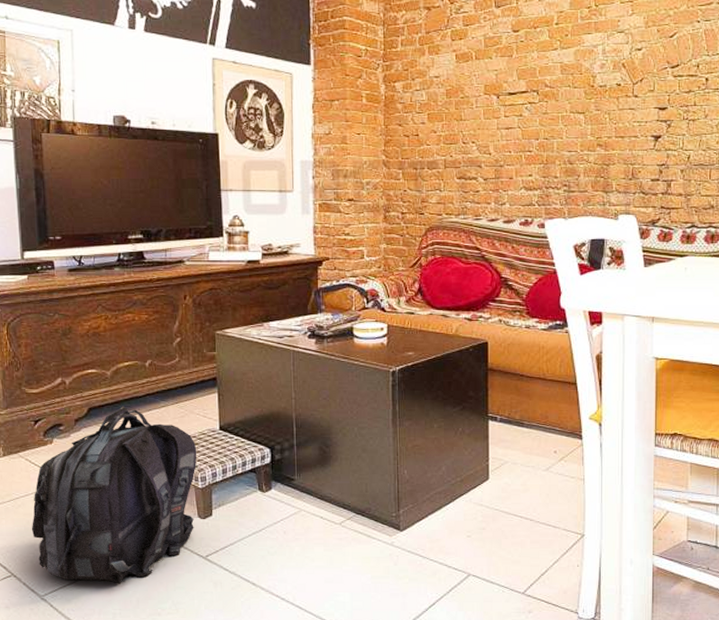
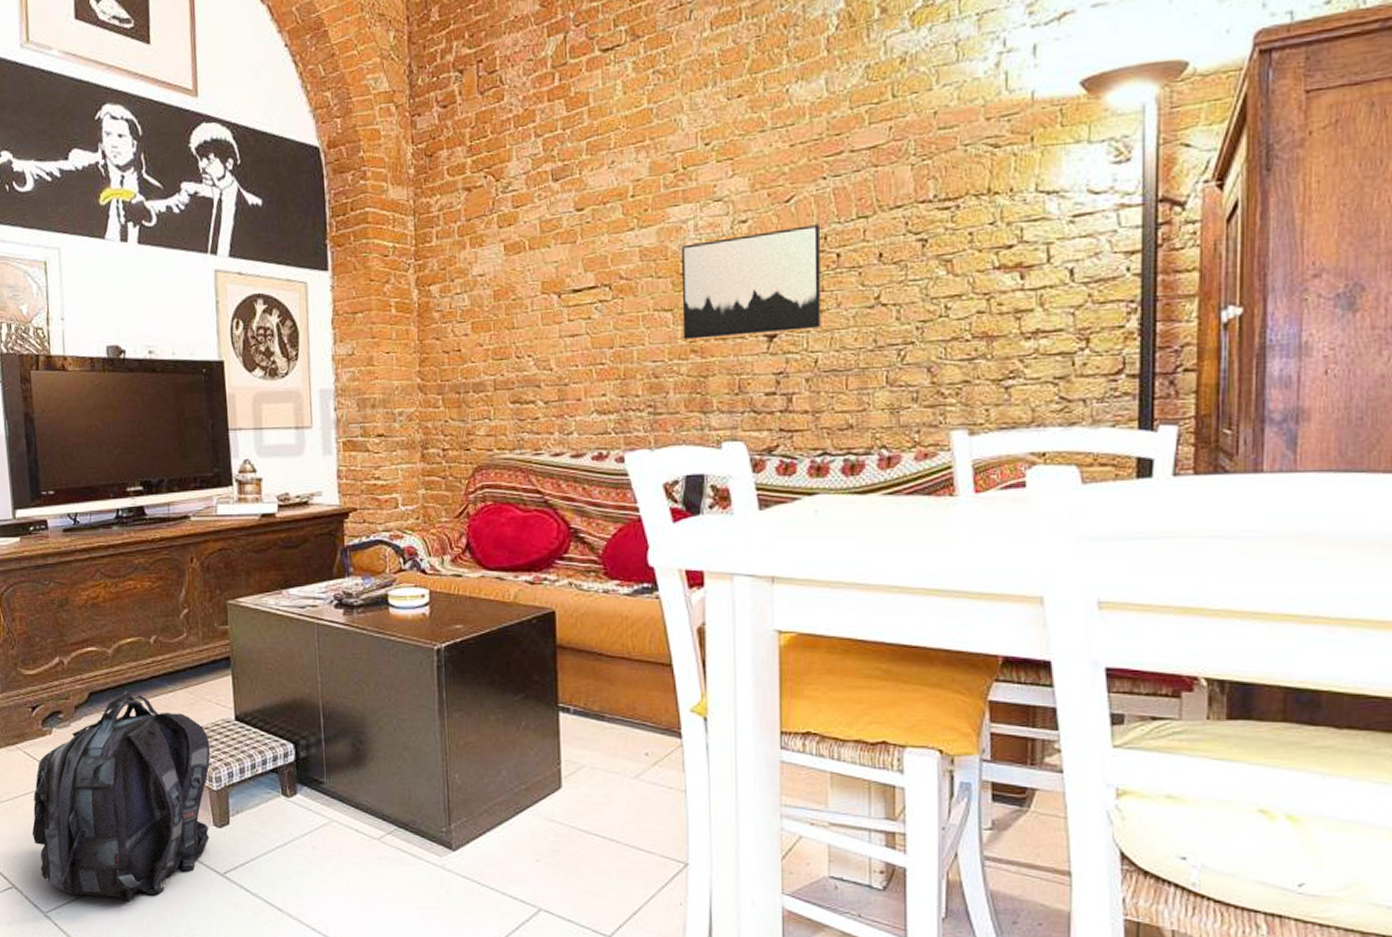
wall art: none [592,56,695,136] -> present [682,225,822,340]

